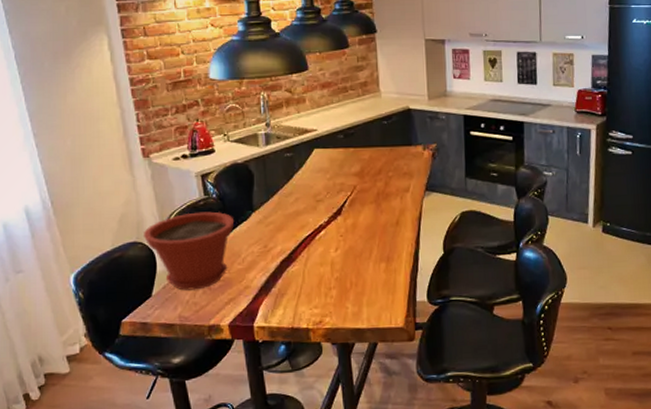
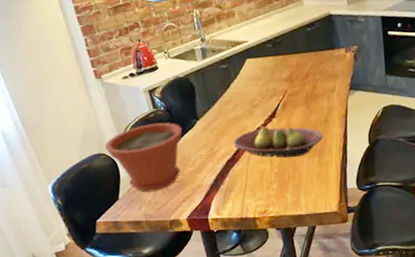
fruit bowl: none [291,224,393,262] -> present [233,126,323,158]

